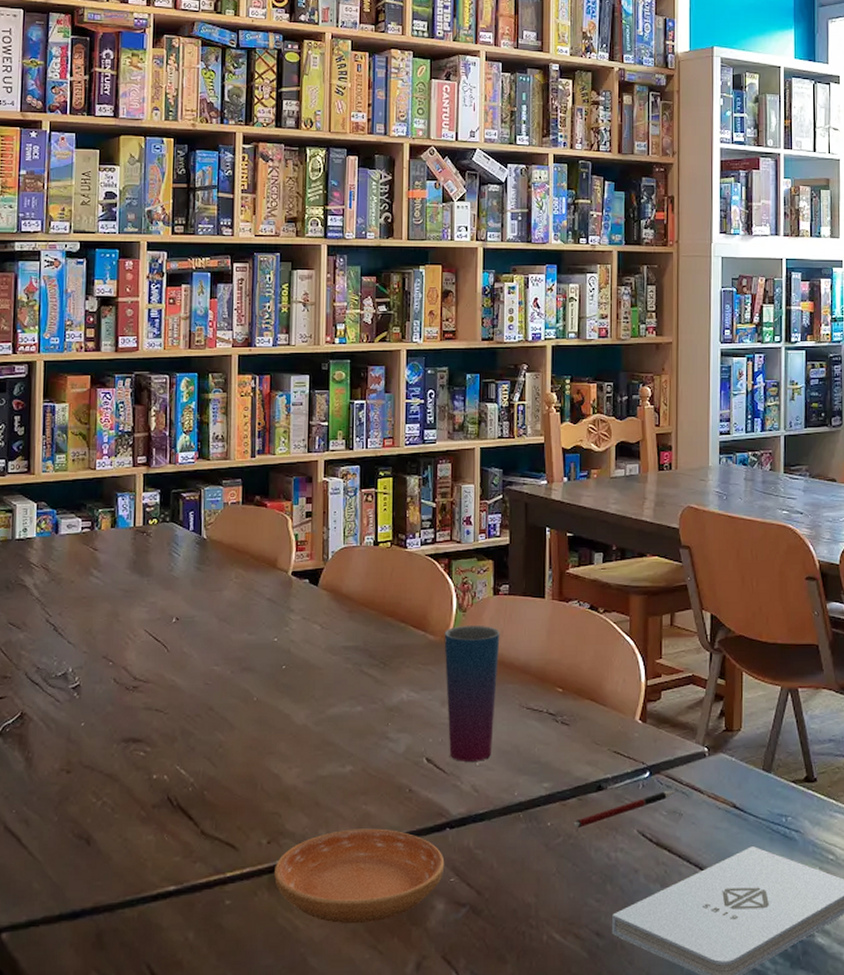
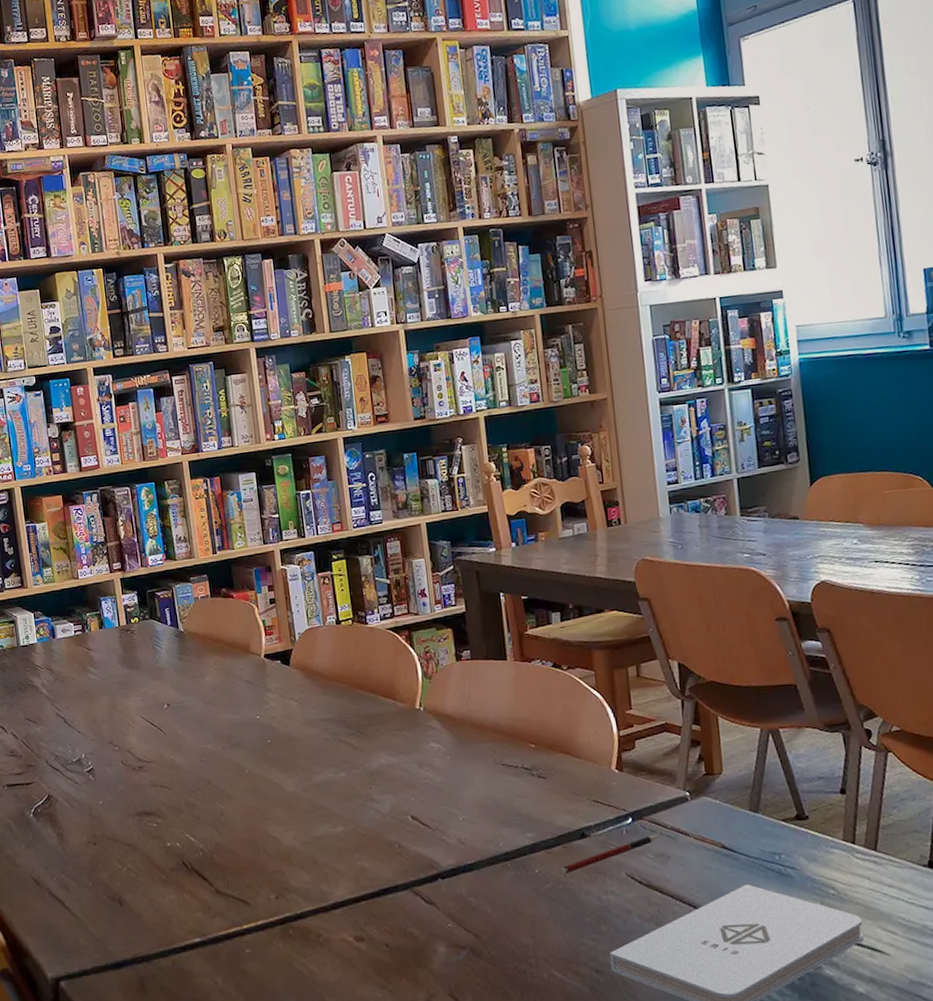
saucer: present [274,828,445,924] -> none [285,881,441,968]
cup: present [444,625,500,762] -> none [413,690,473,818]

